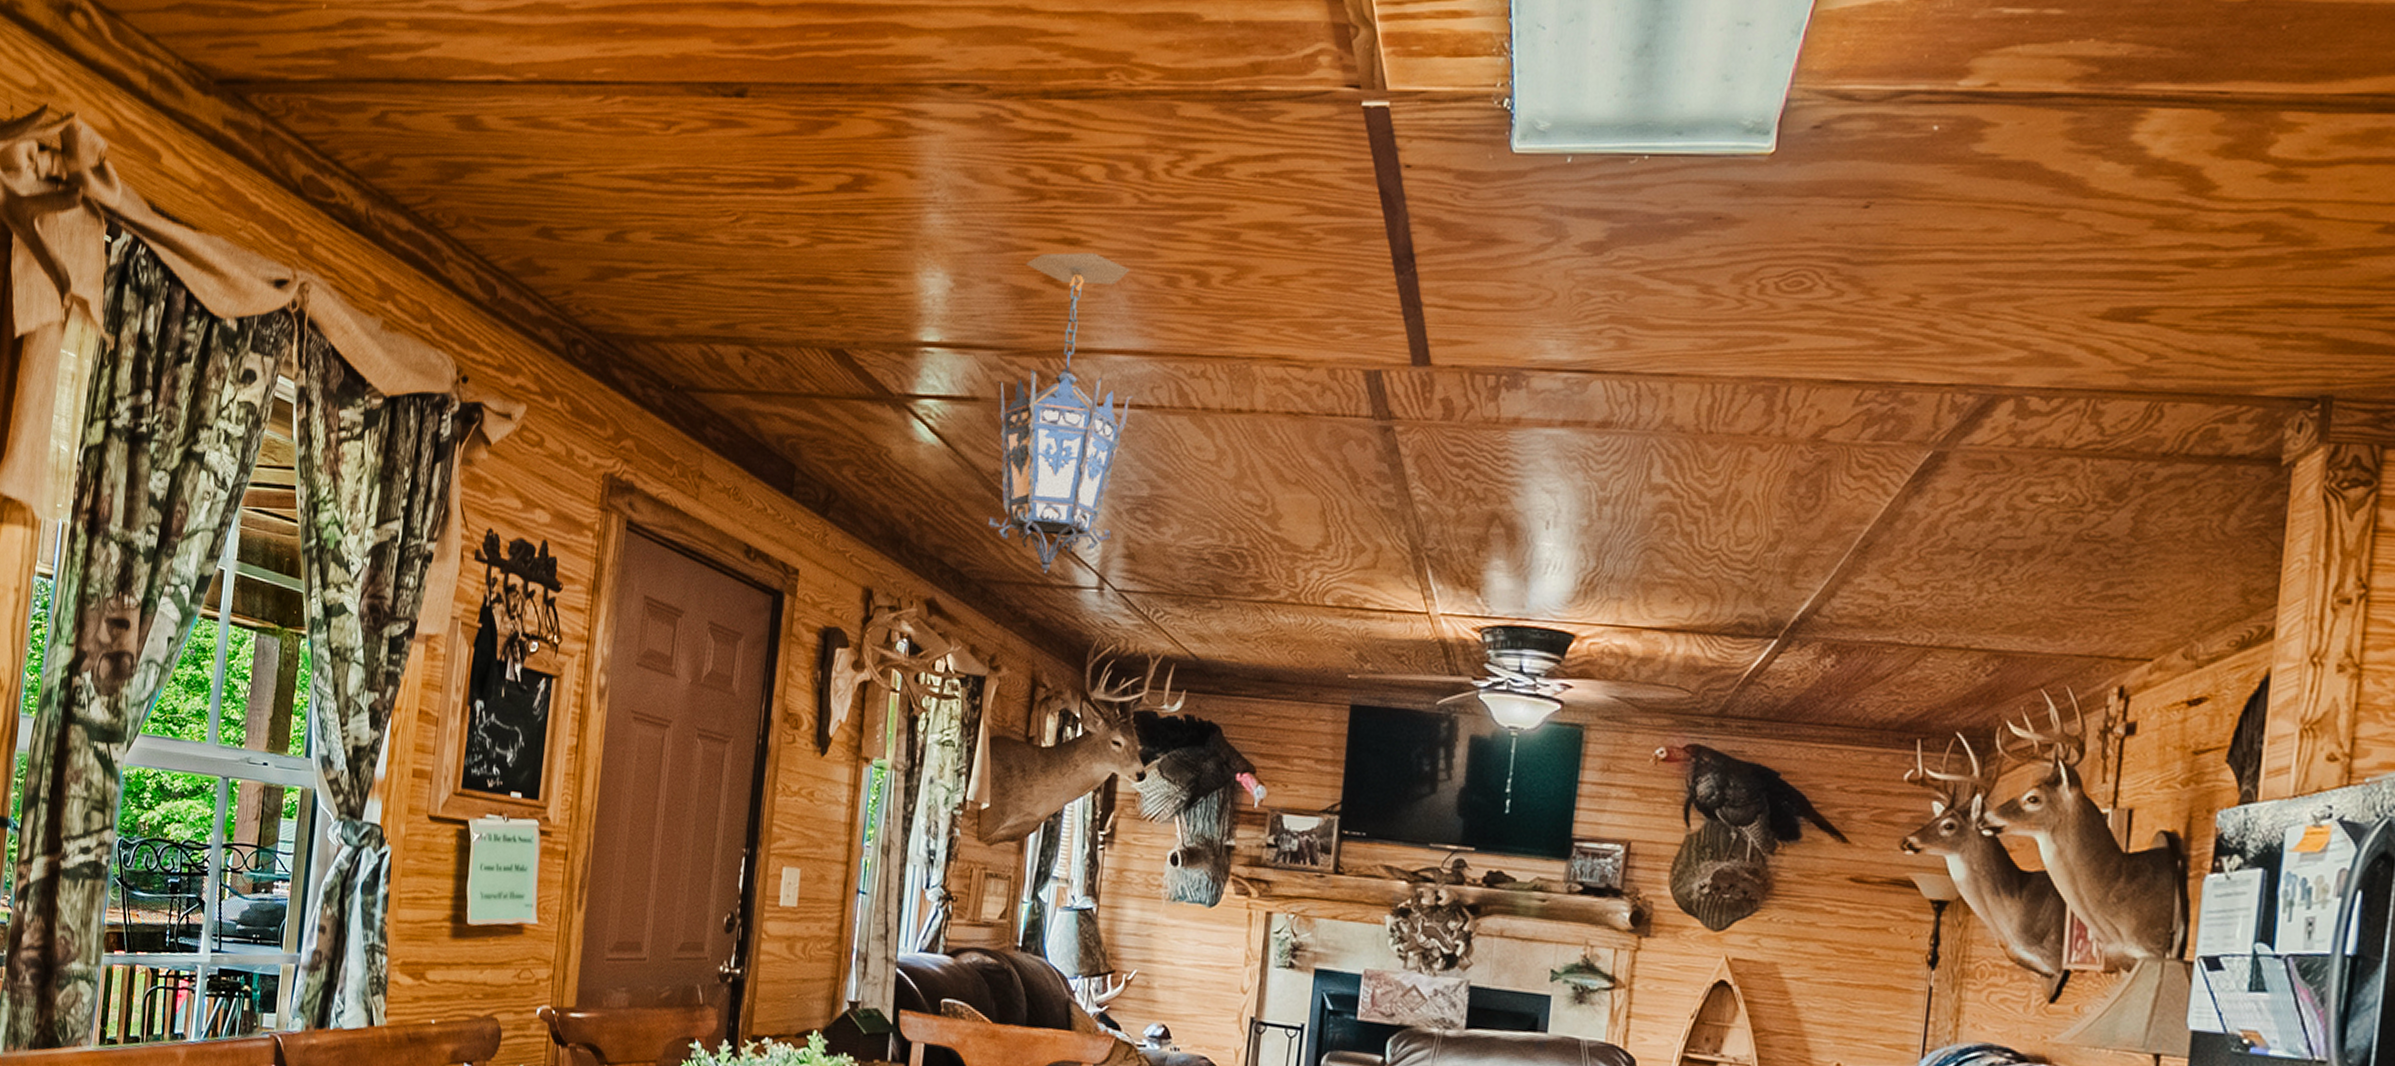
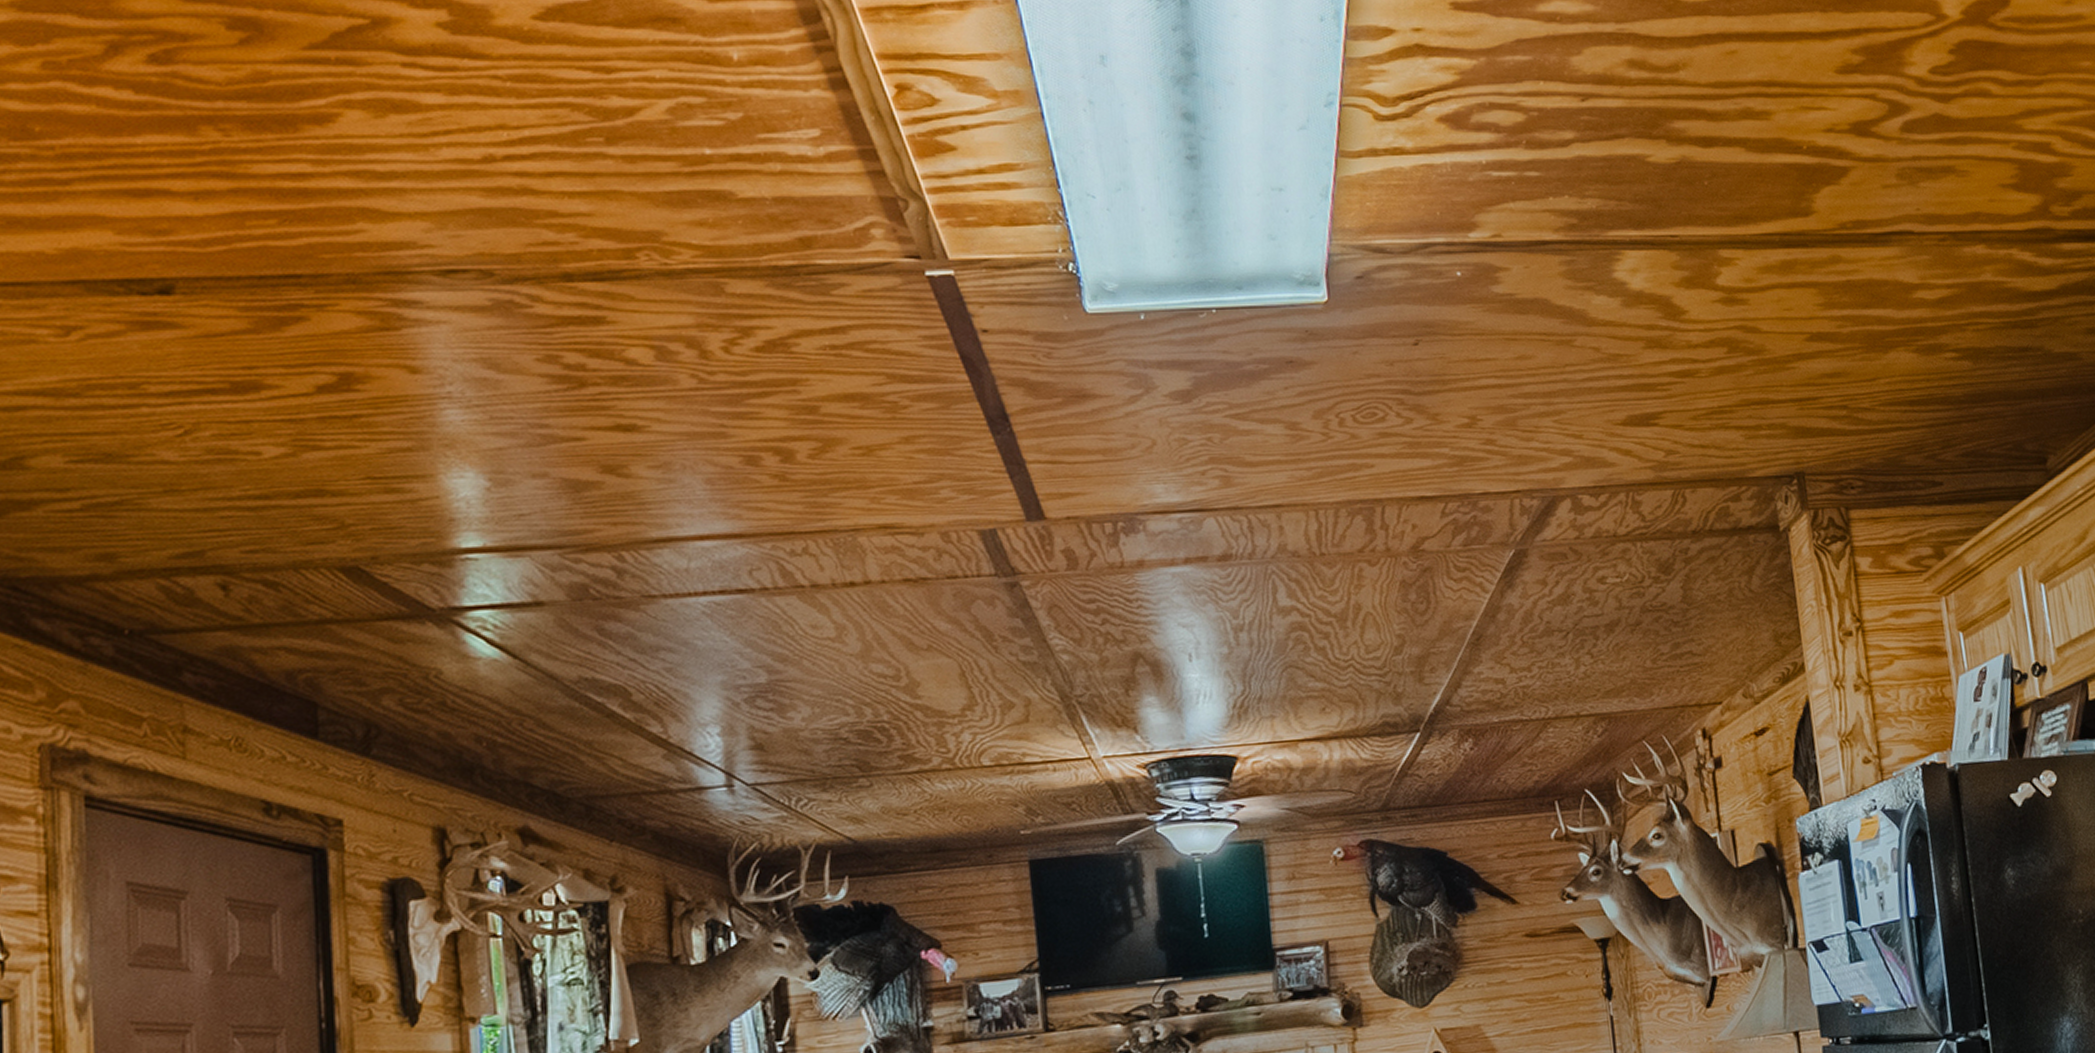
hanging lantern: present [989,252,1133,574] -> none [563,438,731,780]

